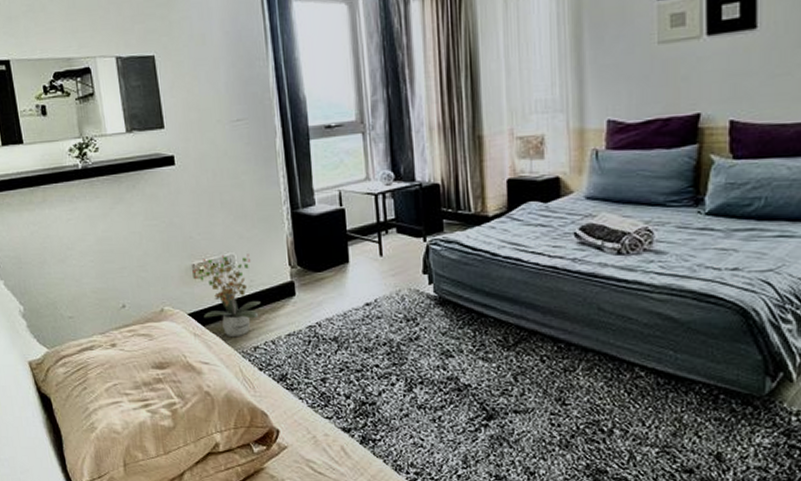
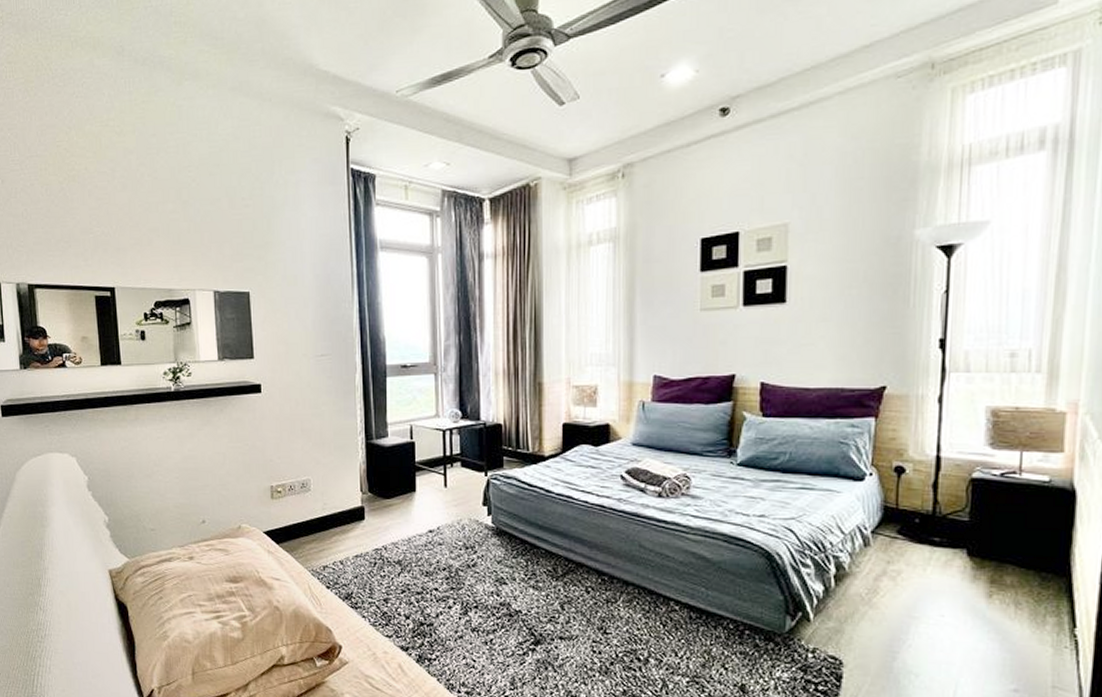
potted plant: present [192,254,261,338] -> none [271,478,332,556]

